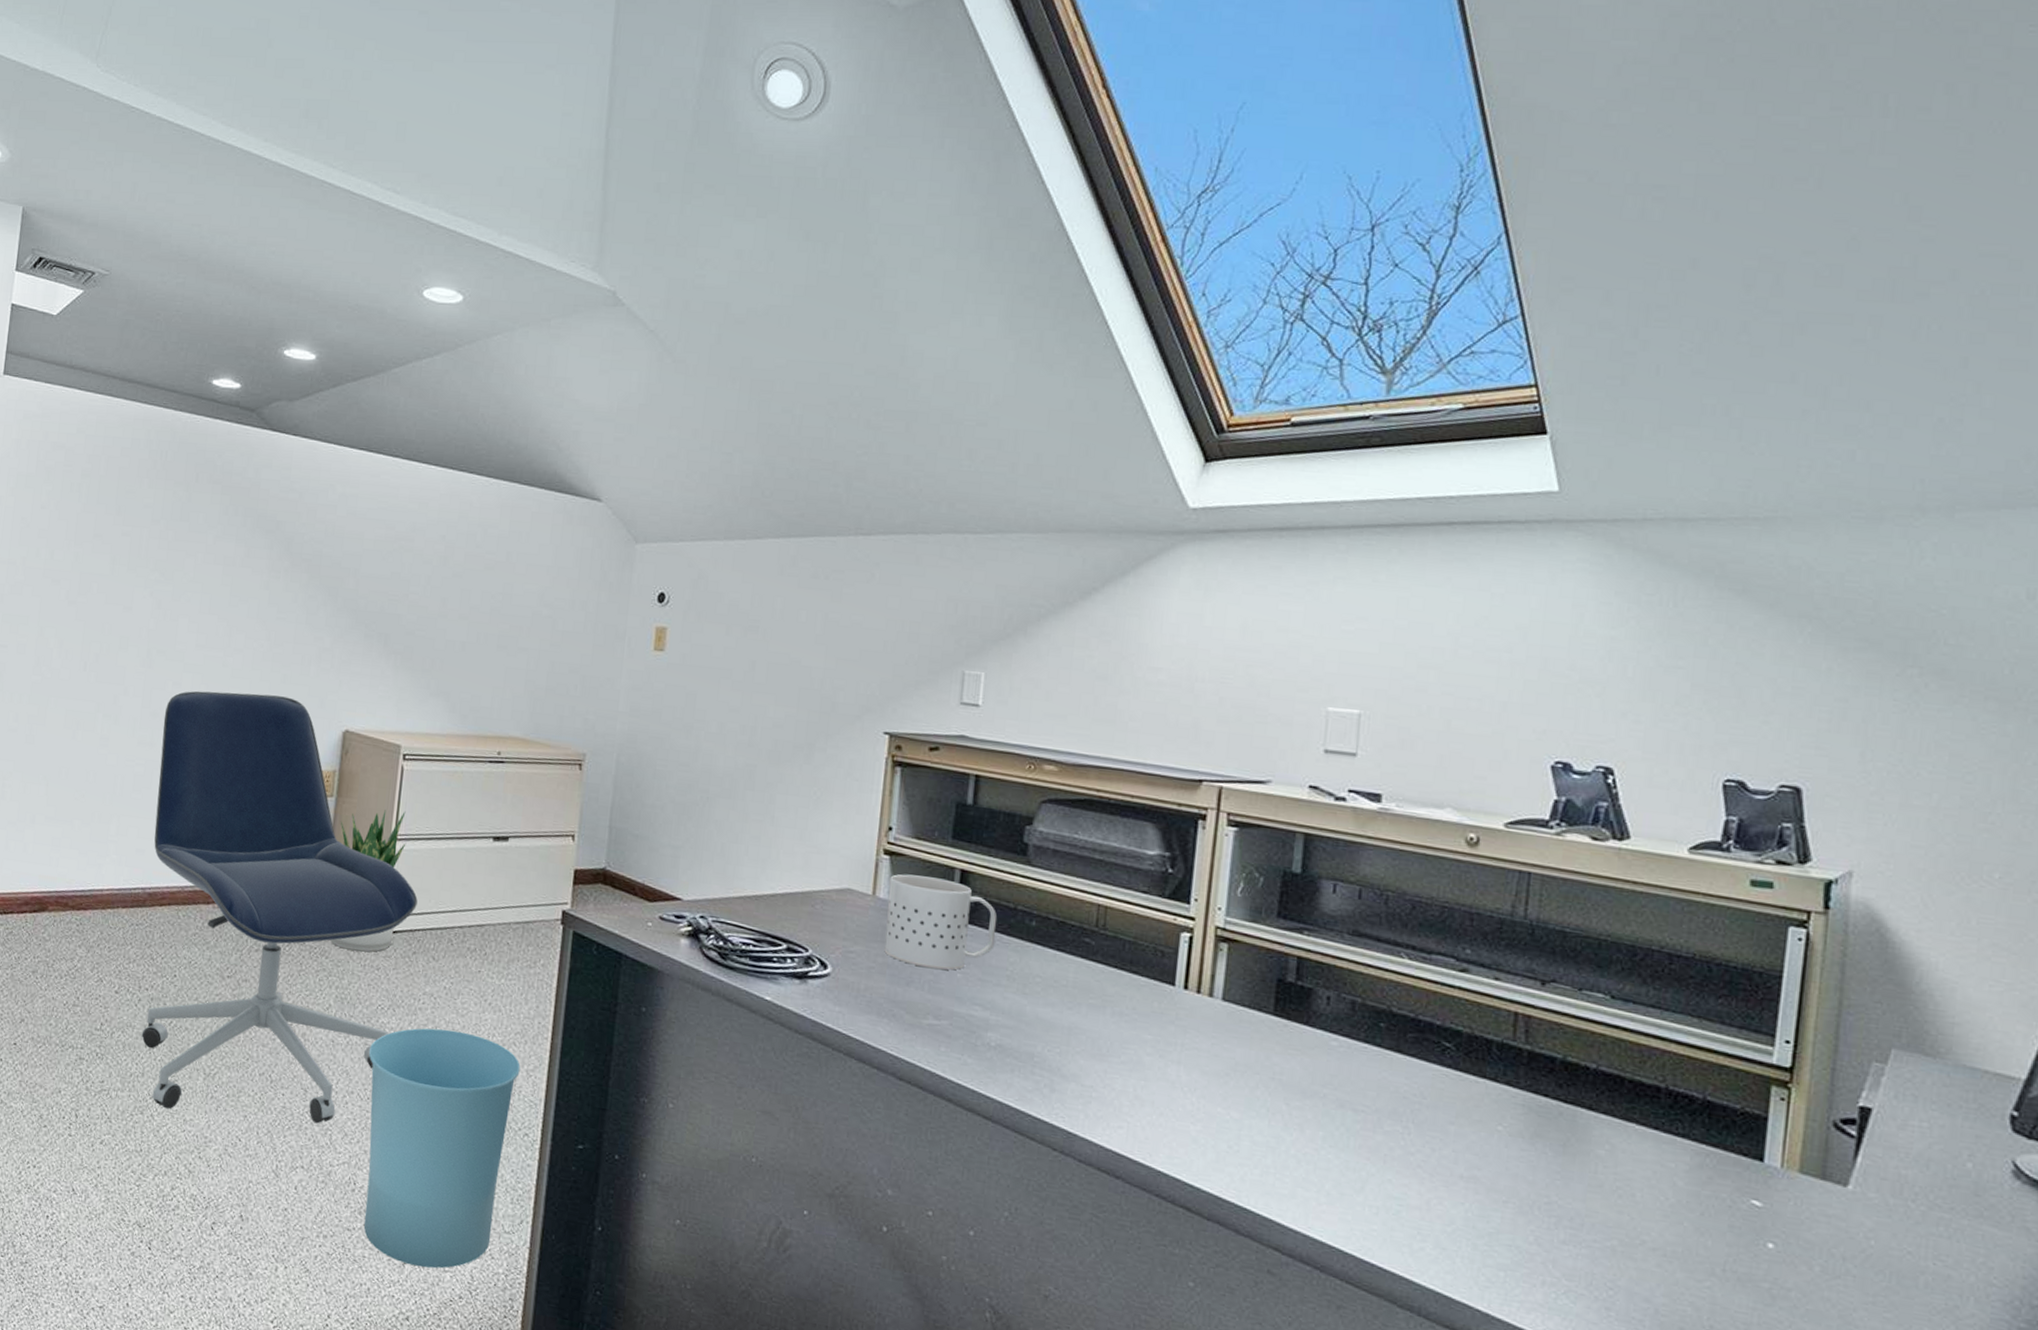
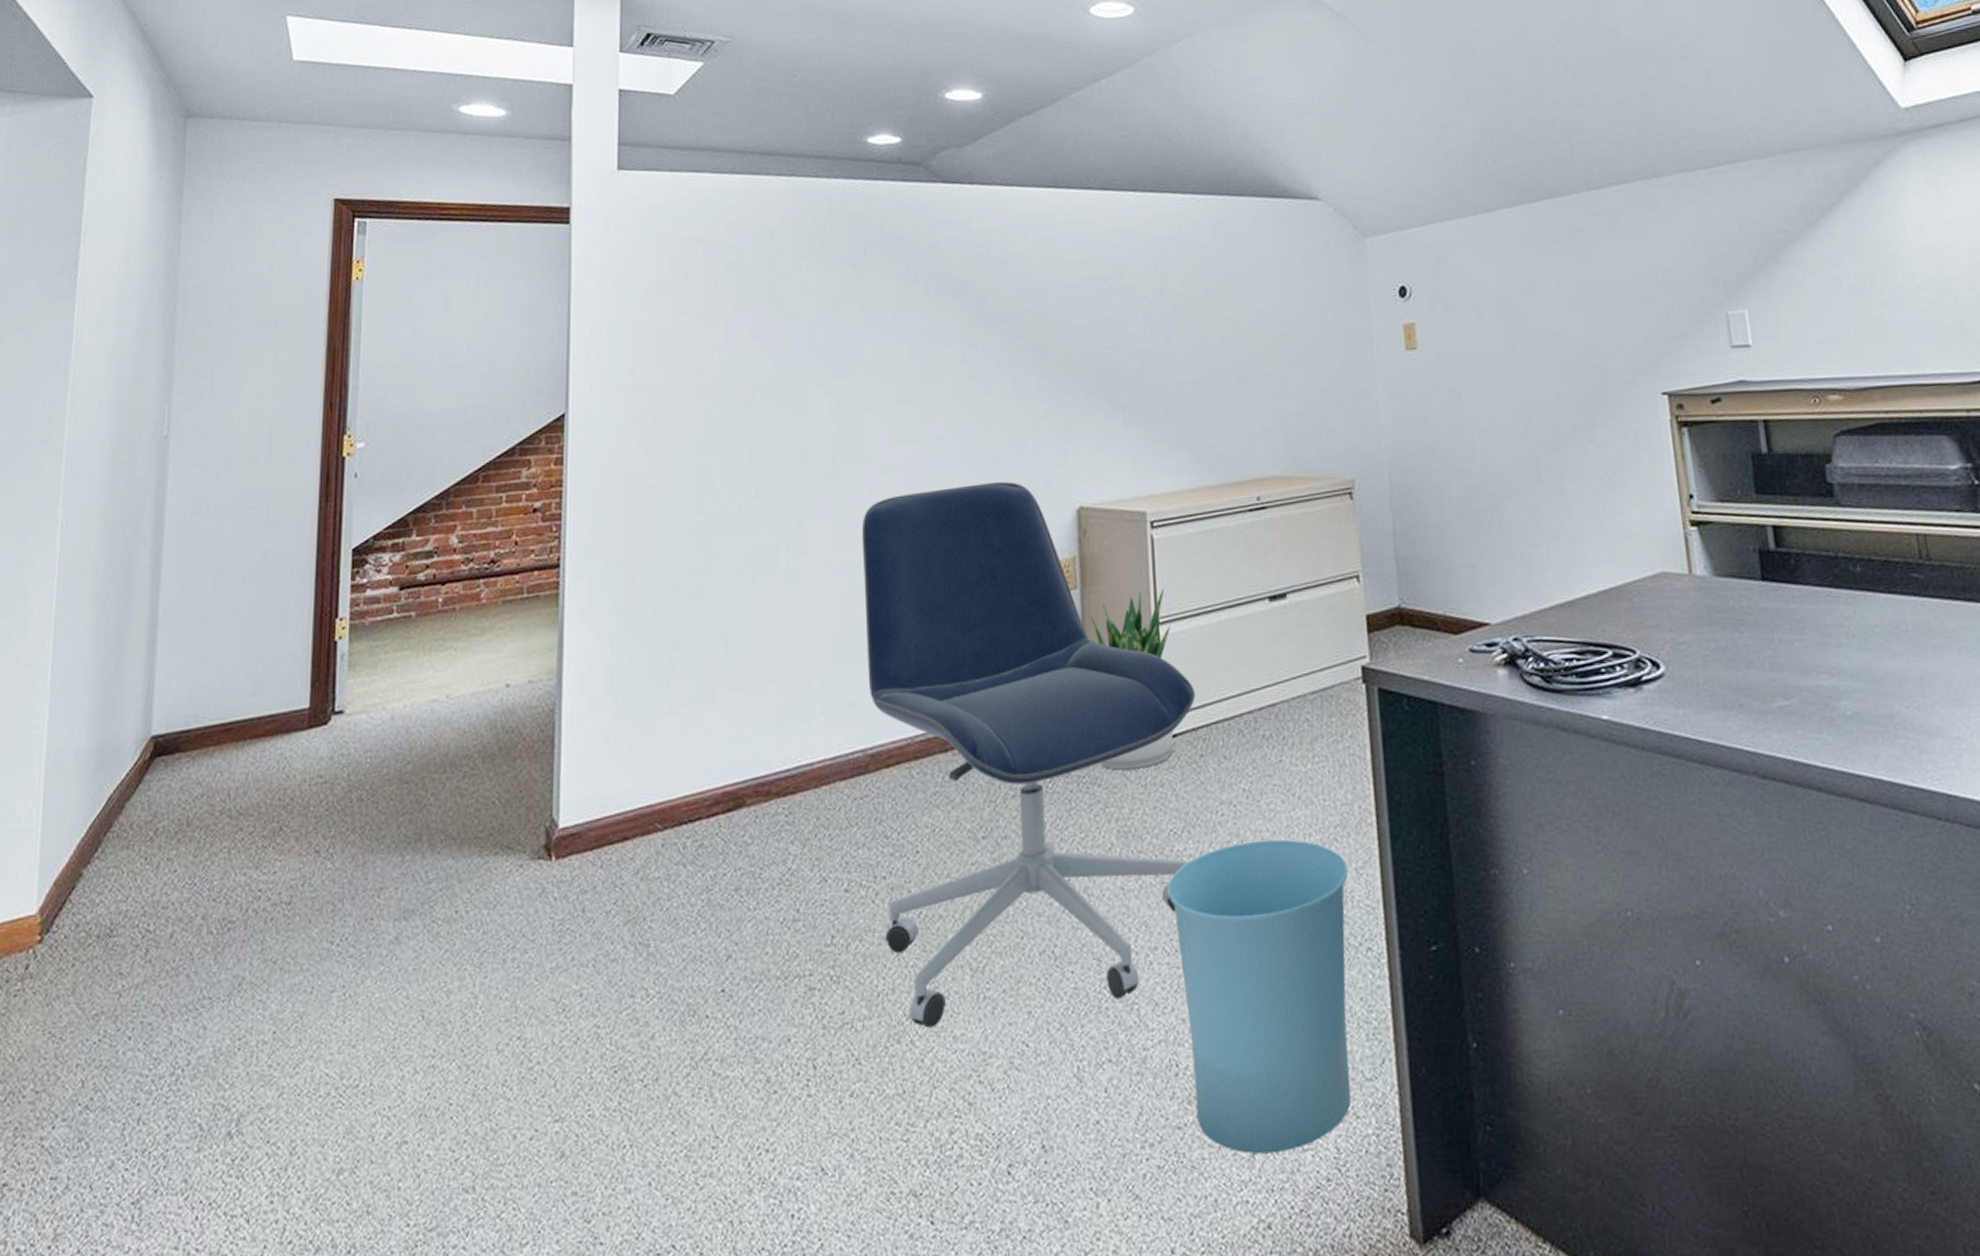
mug: present [884,874,998,970] -> none [1702,540,1826,644]

